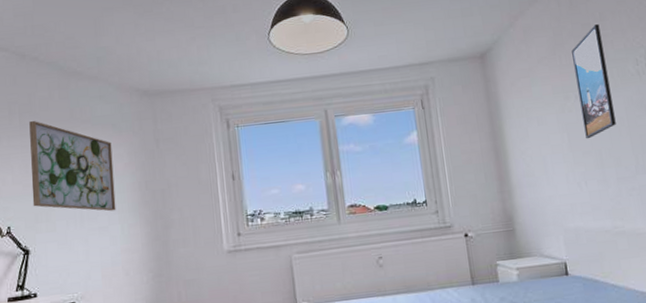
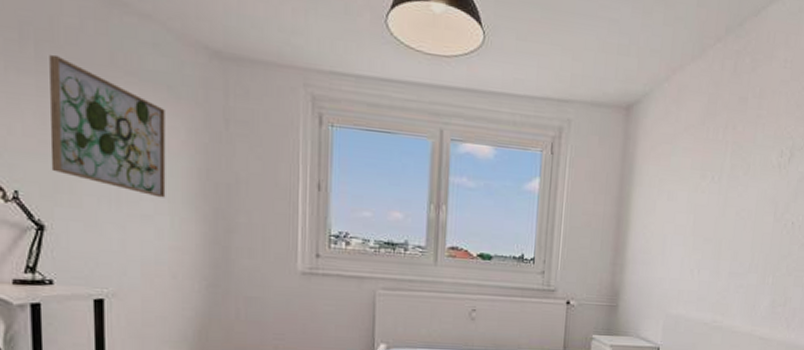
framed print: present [571,24,616,139] -> none [711,101,757,226]

